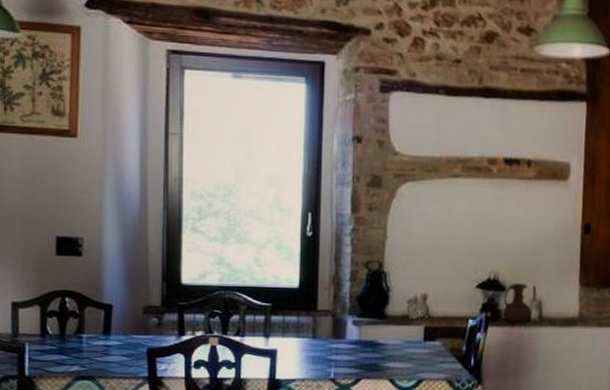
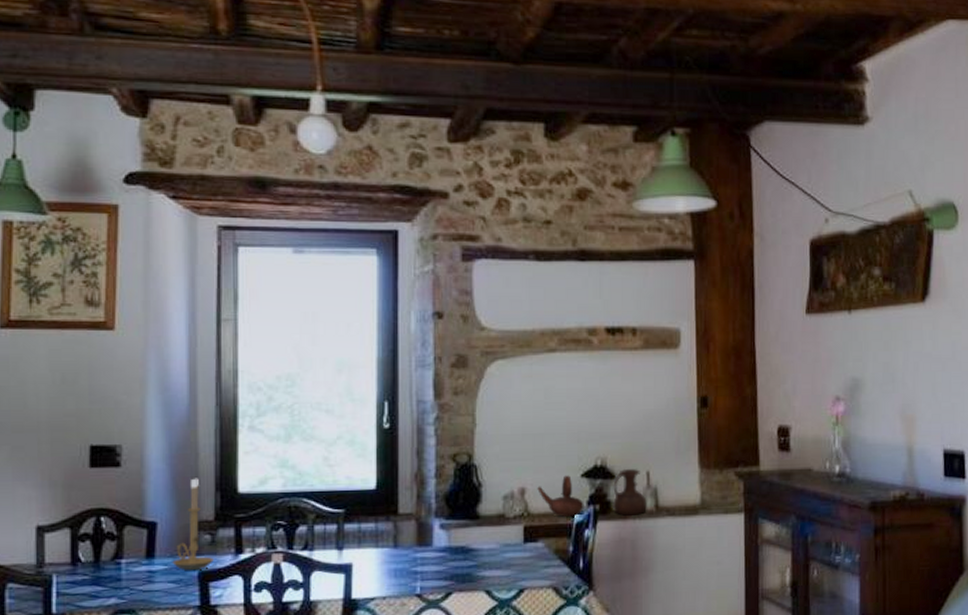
candle holder: none [125,269,160,347] -> present [172,478,214,570]
teapot: none [437,285,478,321] -> present [537,475,584,517]

